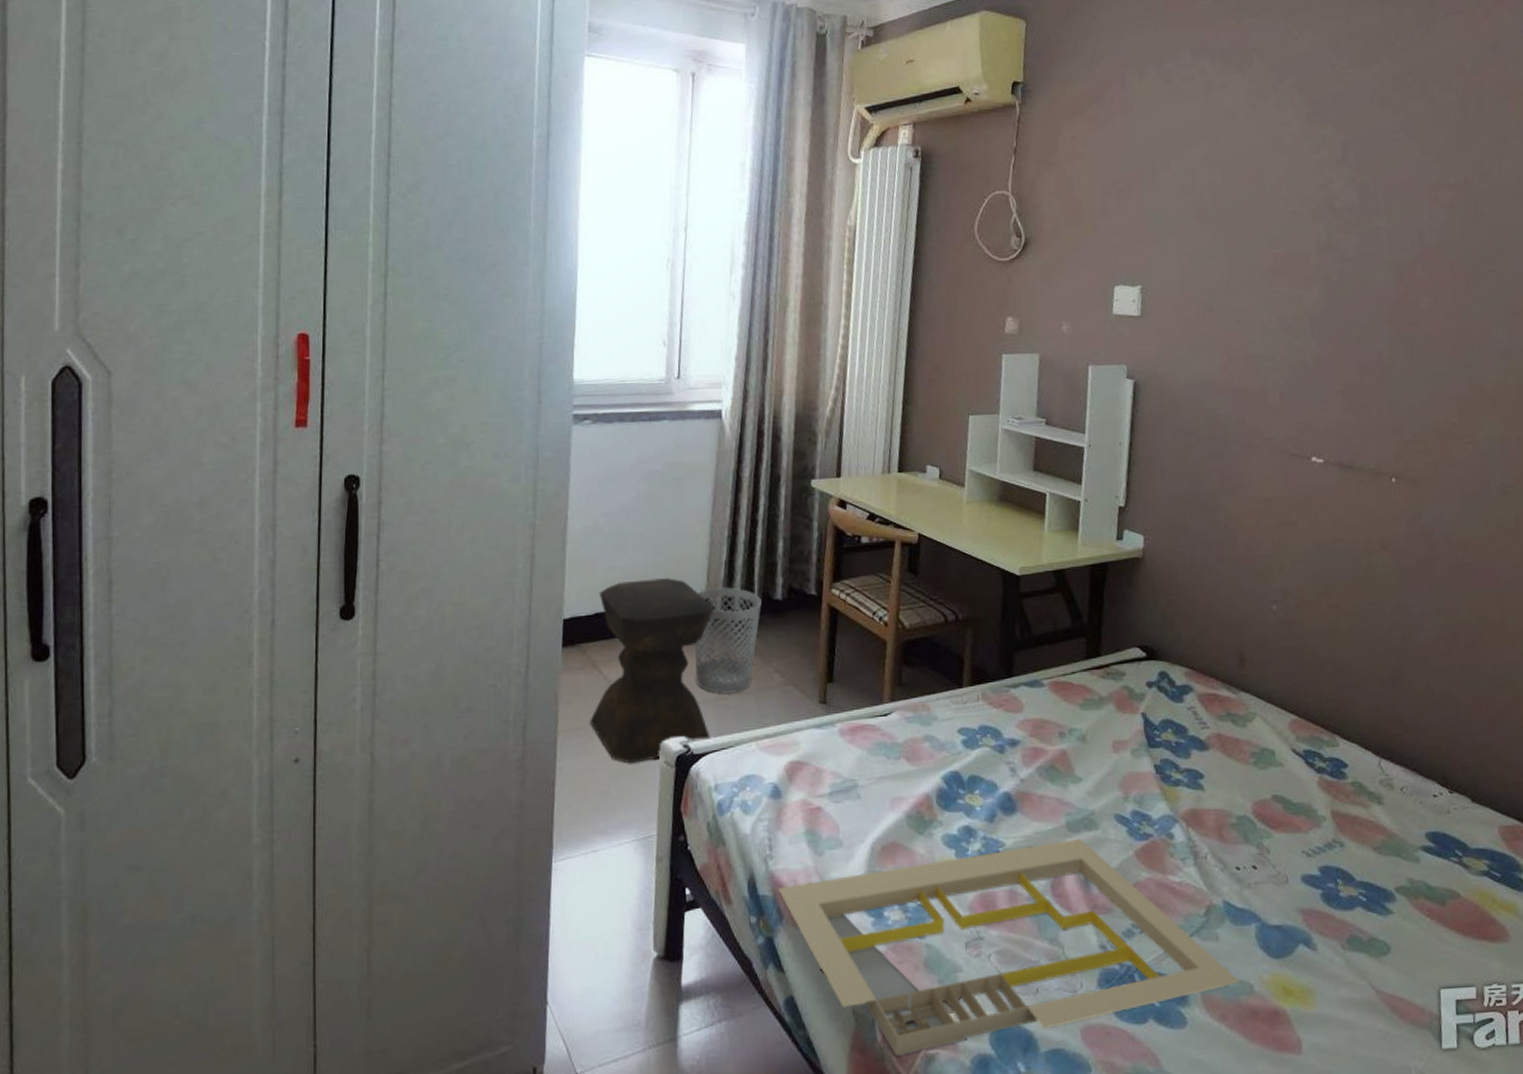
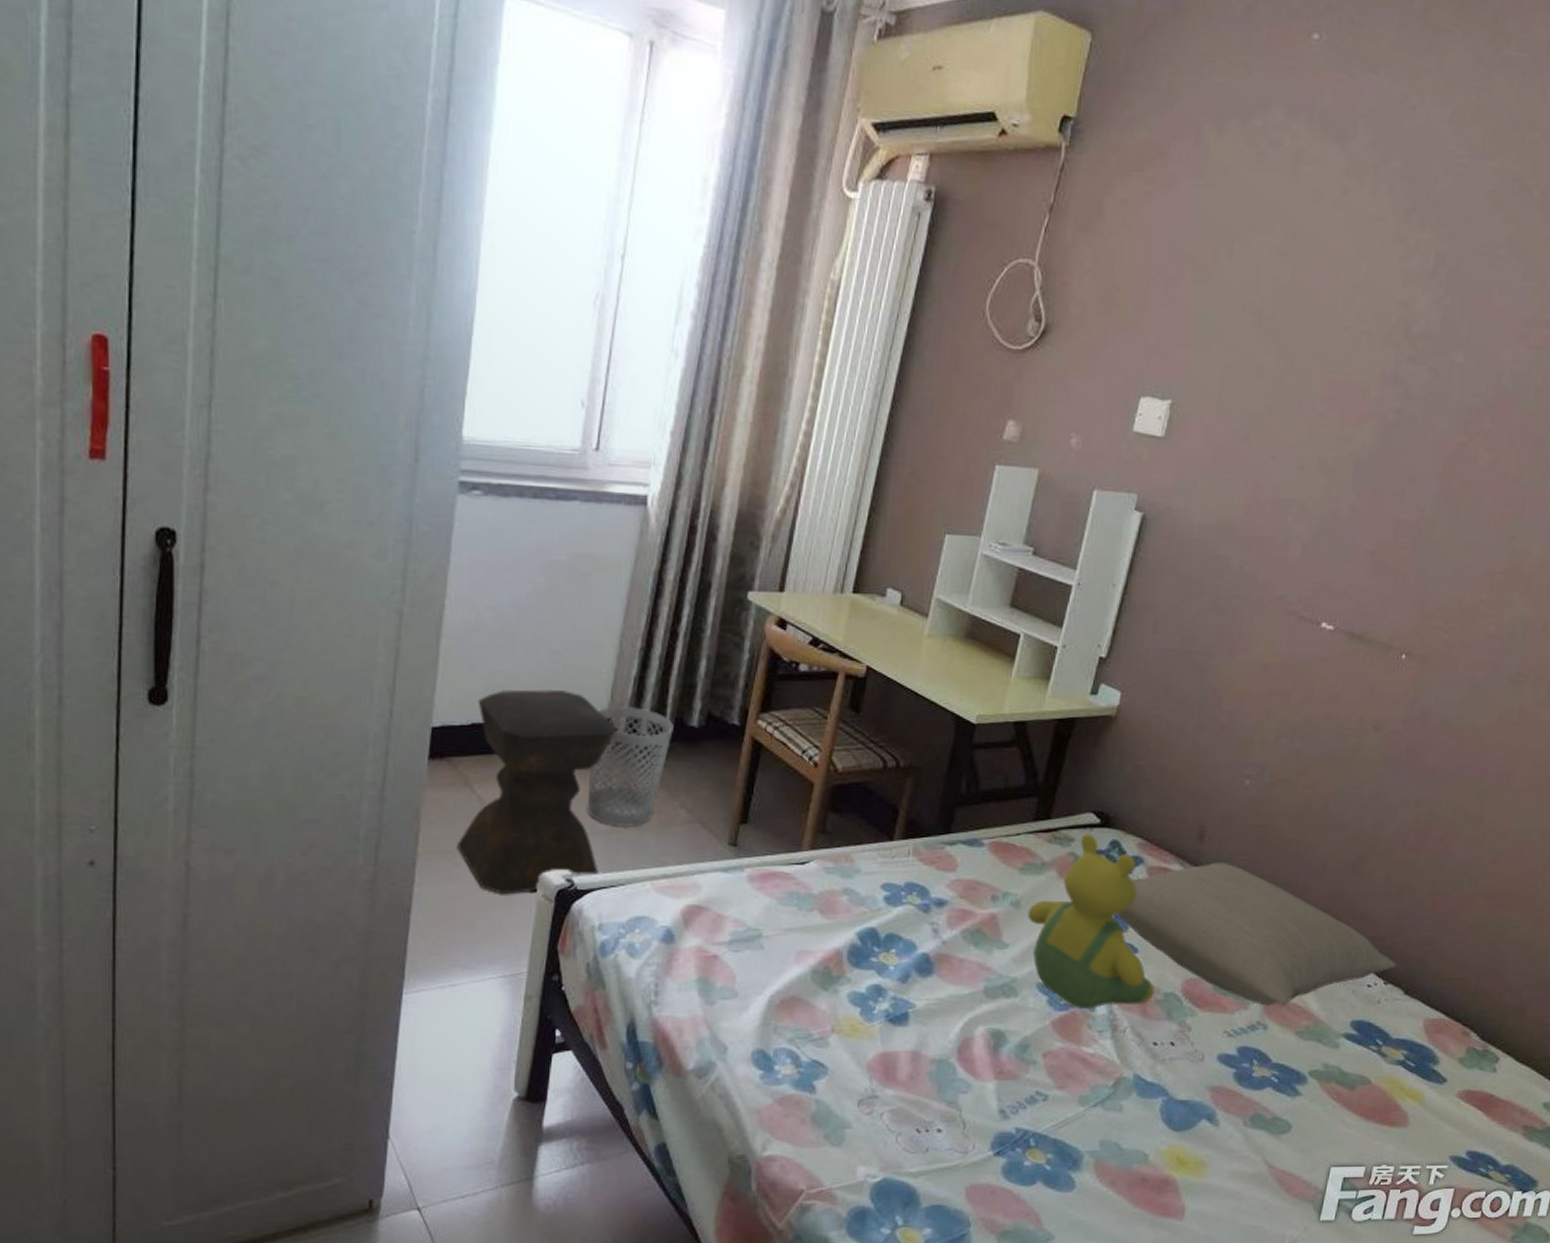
serving tray: present [778,839,1241,1057] -> none [660,1005,1136,1206]
teddy bear: none [1094,667,1227,837] -> present [1027,833,1154,1008]
pillow: none [1177,684,1458,823] -> present [1116,862,1397,1006]

